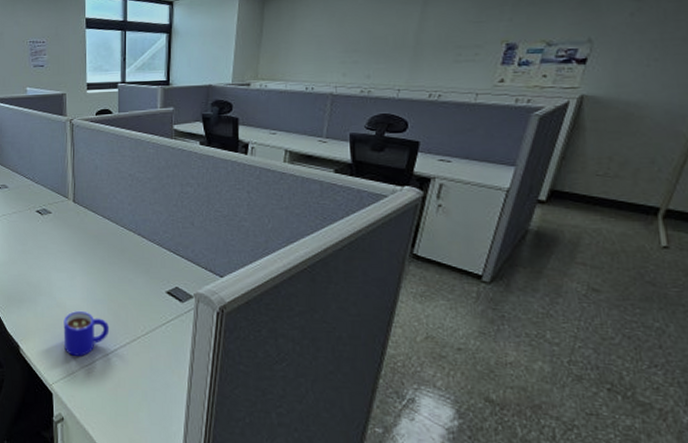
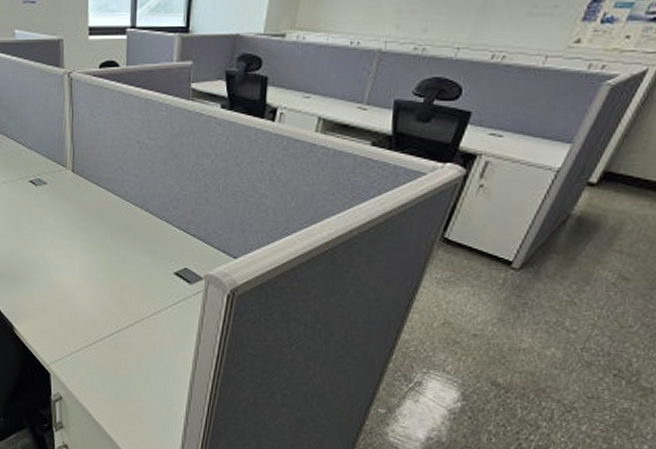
mug: present [63,310,110,356] -> none [61,290,112,338]

